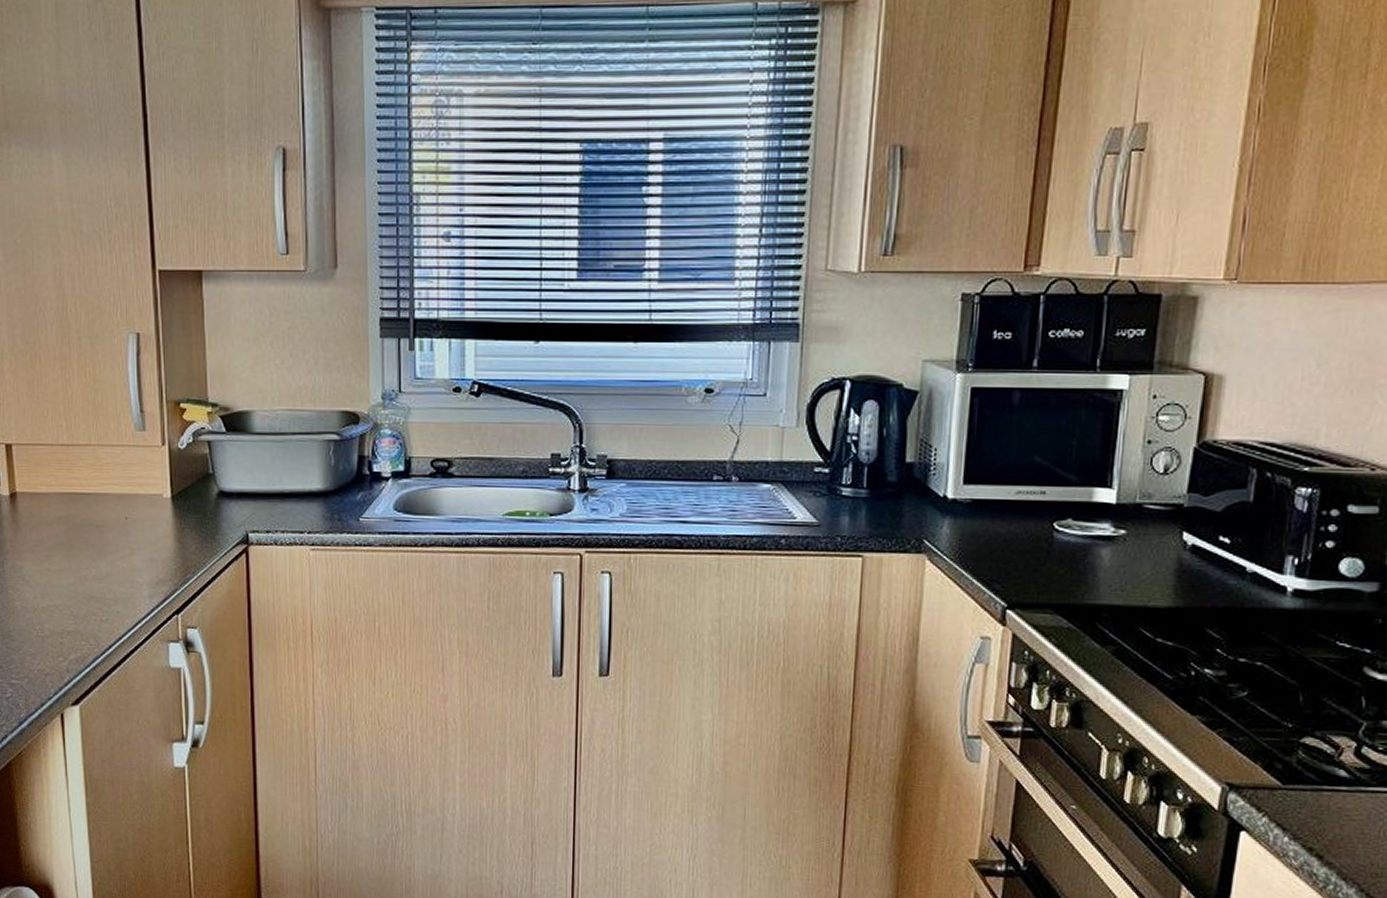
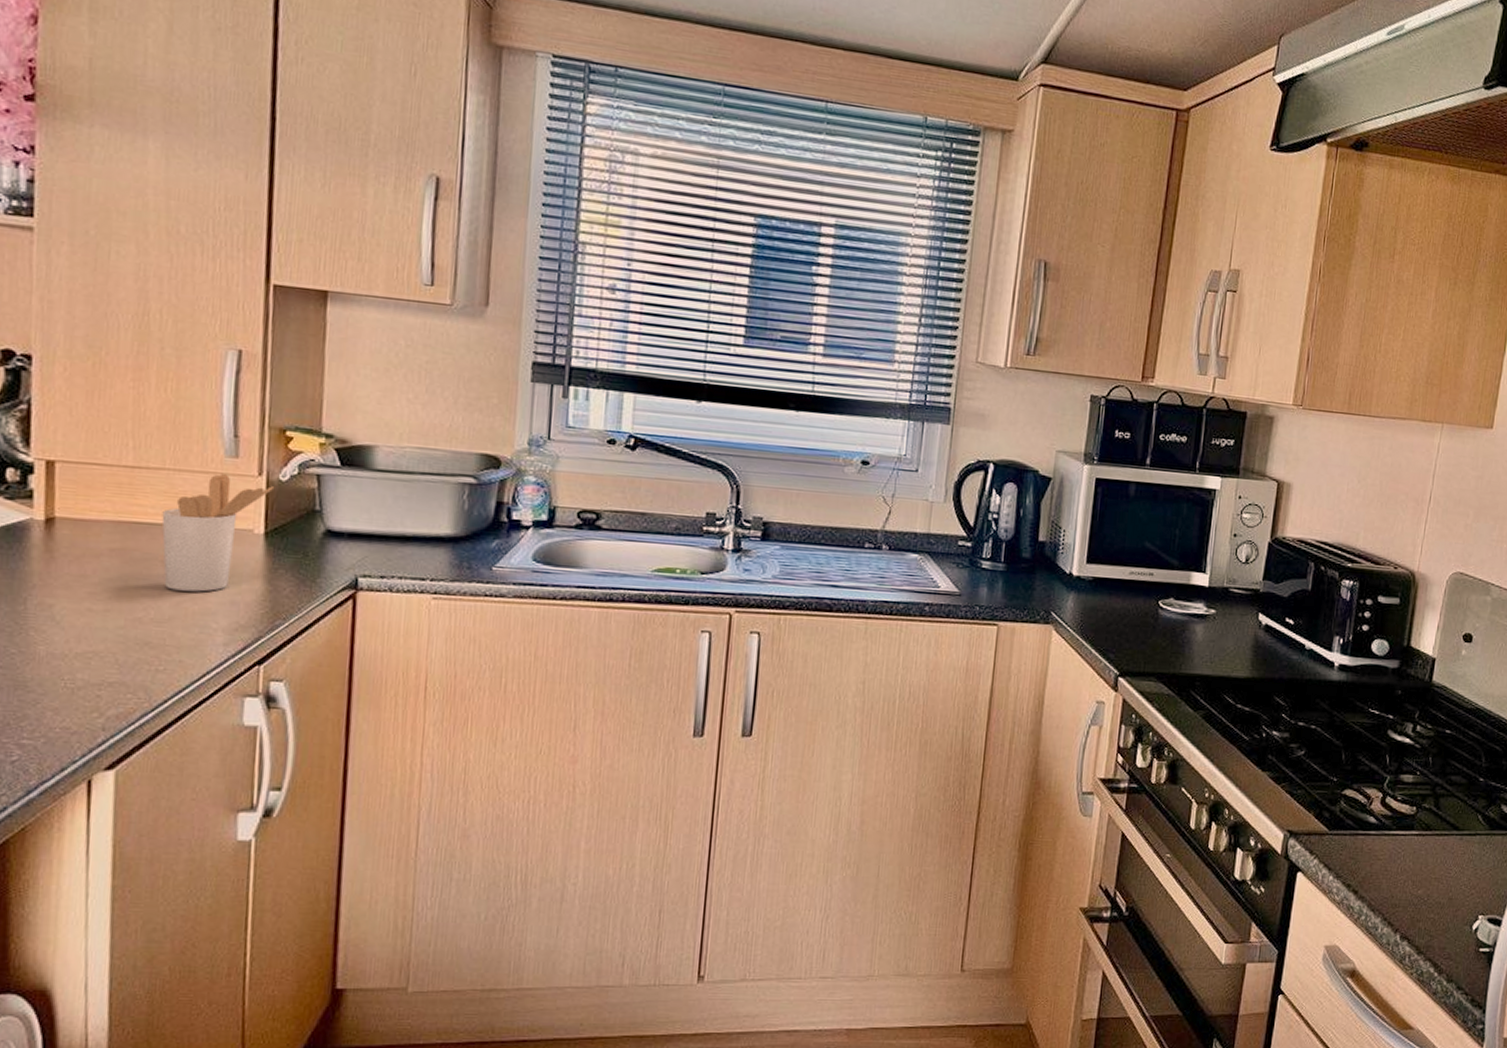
utensil holder: none [93,446,176,551] -> present [162,474,275,592]

